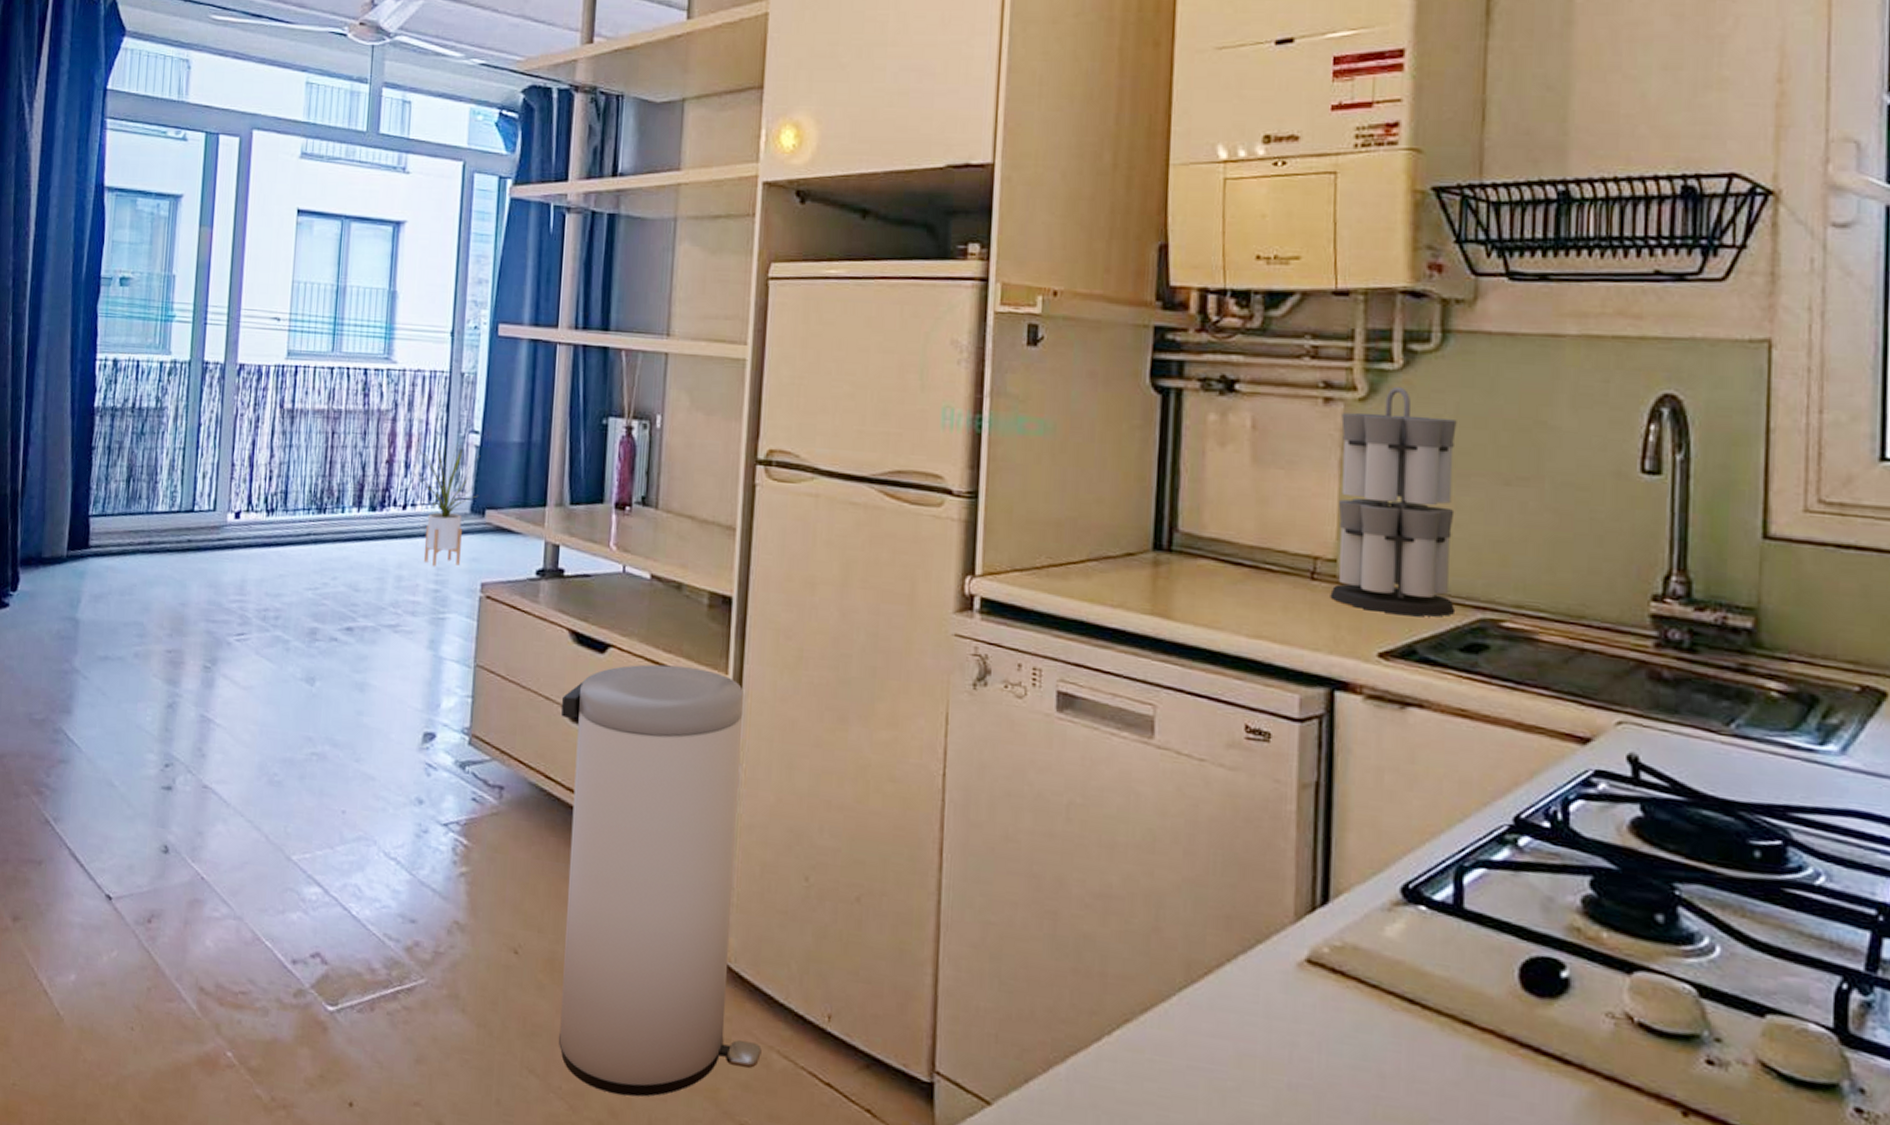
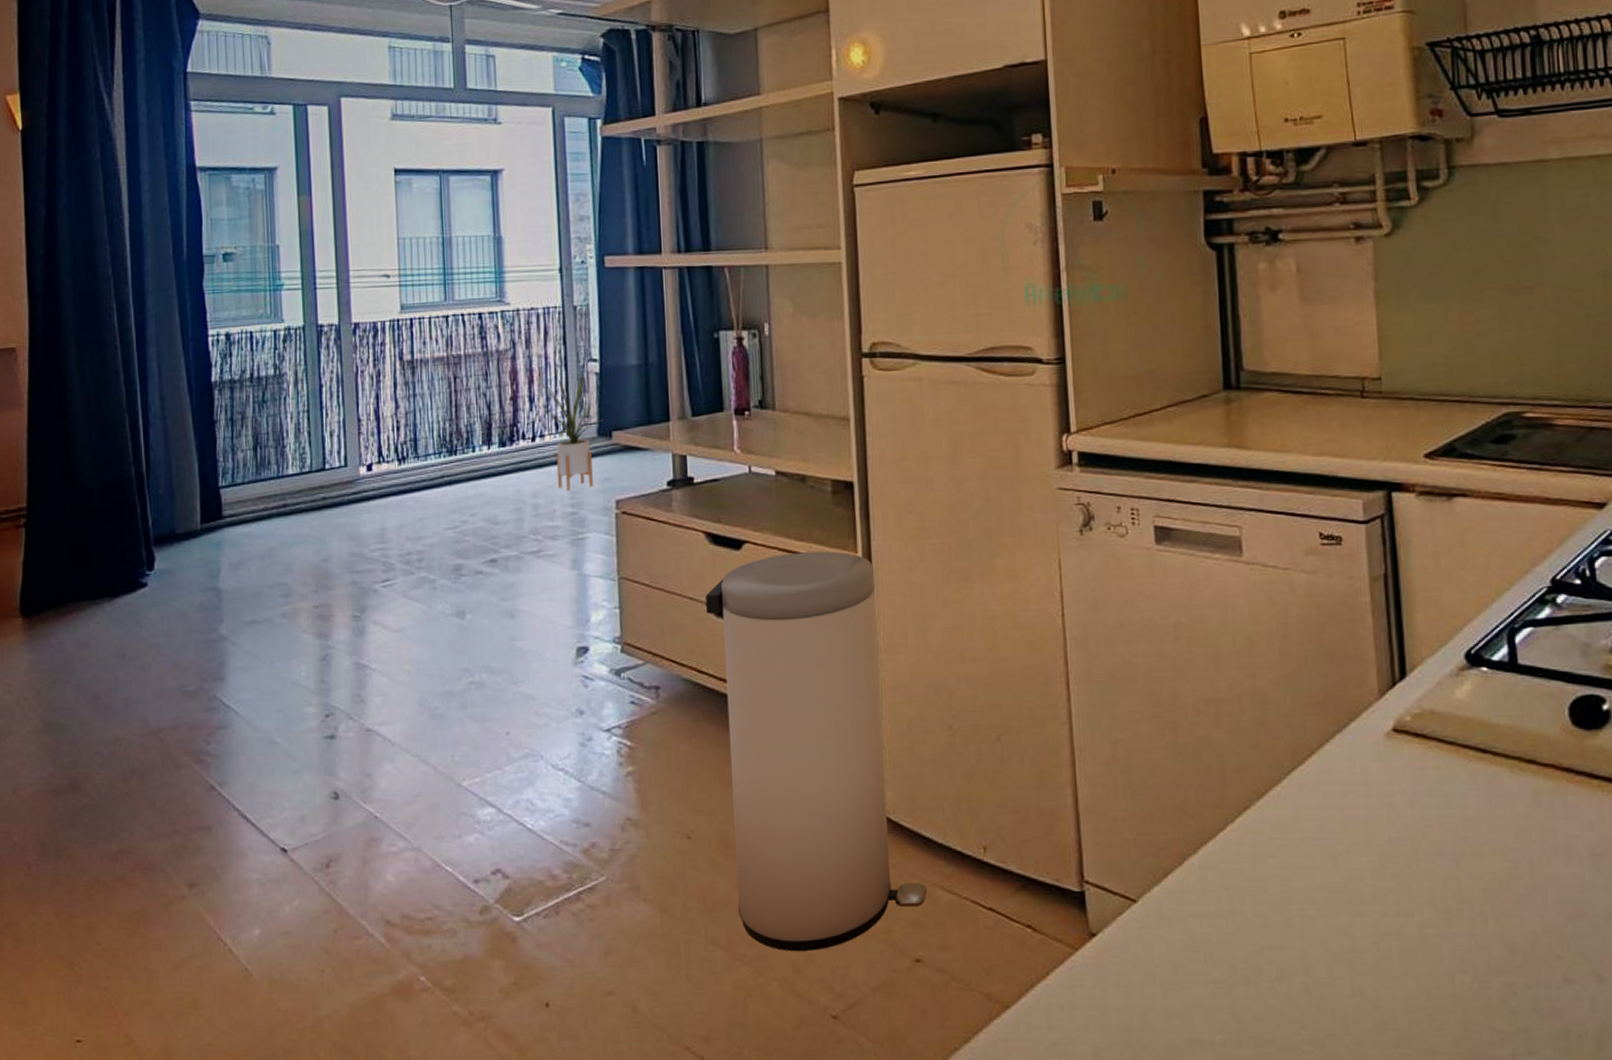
spice rack: present [1330,386,1457,617] -> none [1372,220,1485,418]

